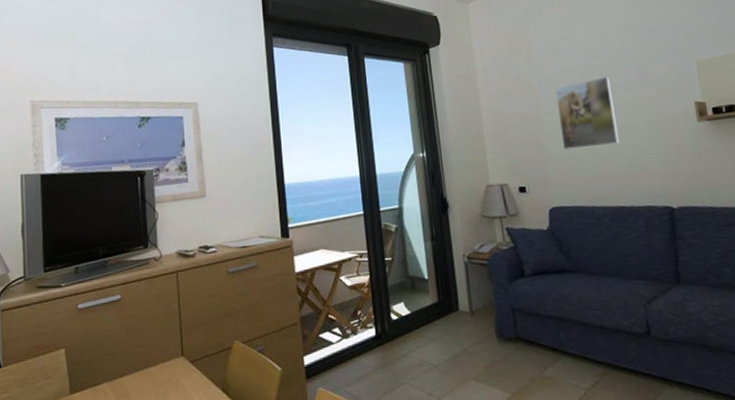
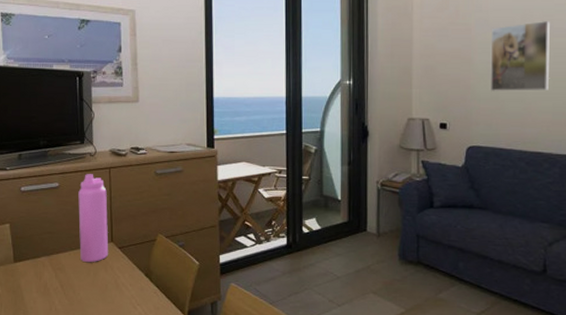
water bottle: none [143,280,180,384] -> present [78,174,109,263]

